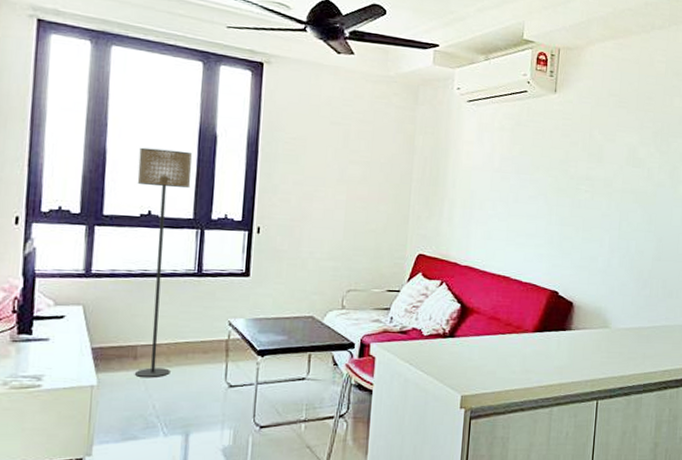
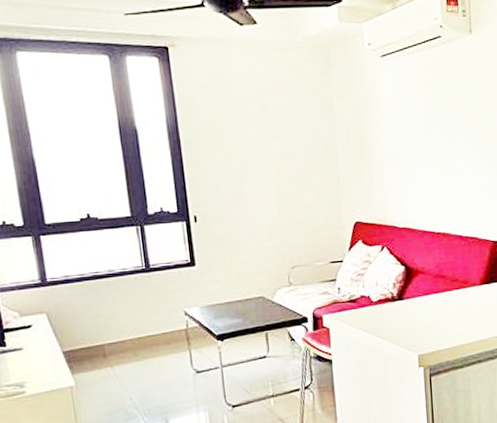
floor lamp: present [135,147,192,378] -> none [65,150,139,374]

